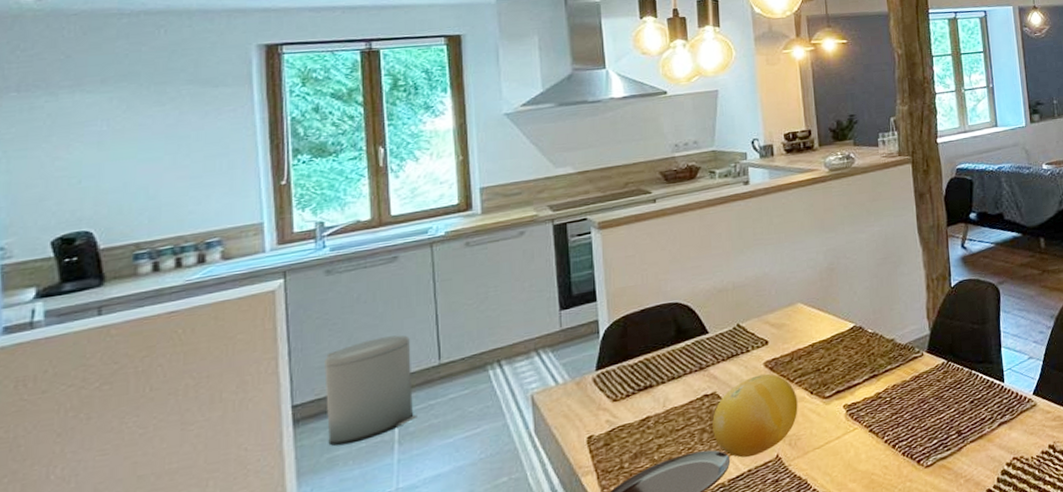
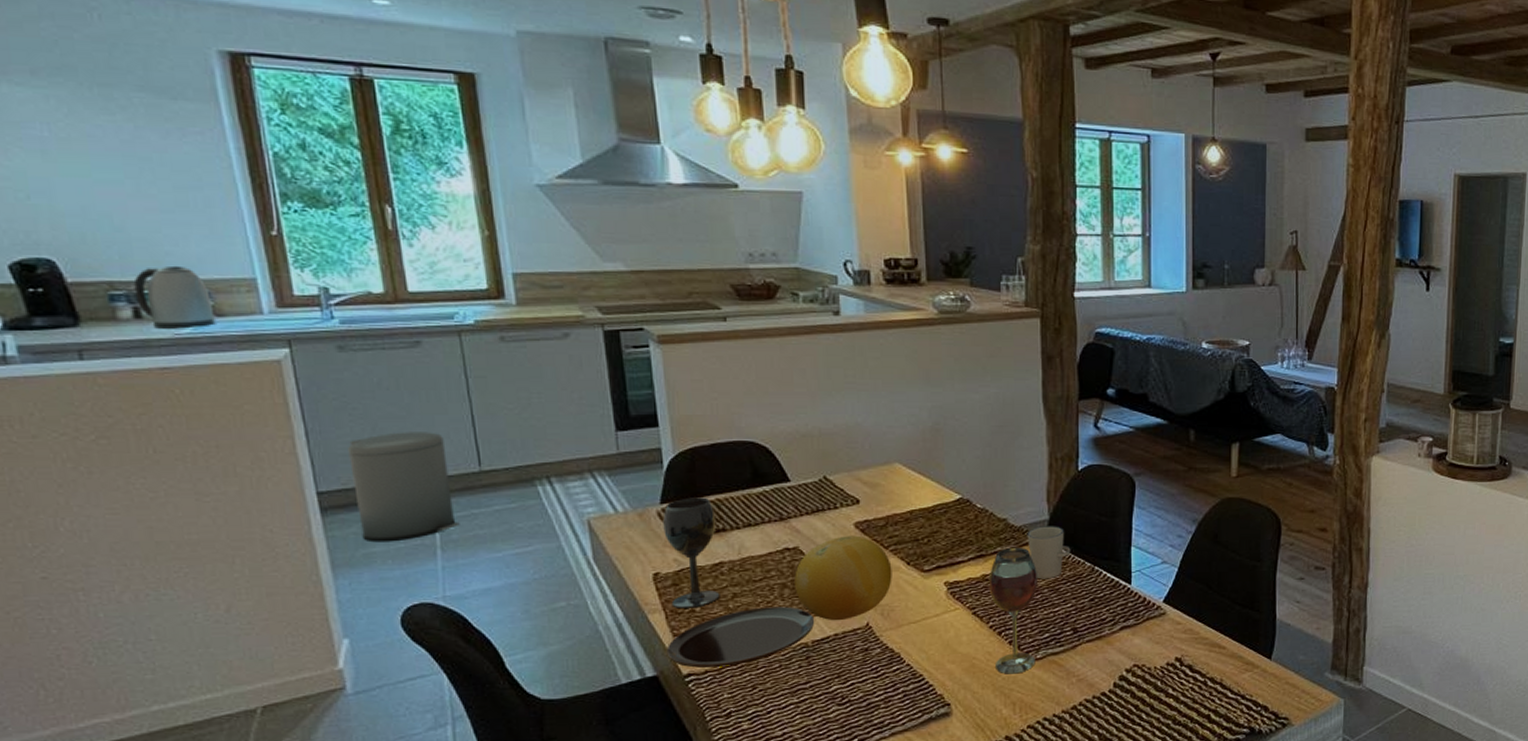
kettle: none [157,221,223,278] -> present [133,265,216,329]
wine glass: none [598,358,647,468] -> present [663,497,720,609]
wineglass: none [881,362,927,485] -> present [988,547,1037,674]
cup: none [912,339,951,390] -> present [1027,526,1071,580]

